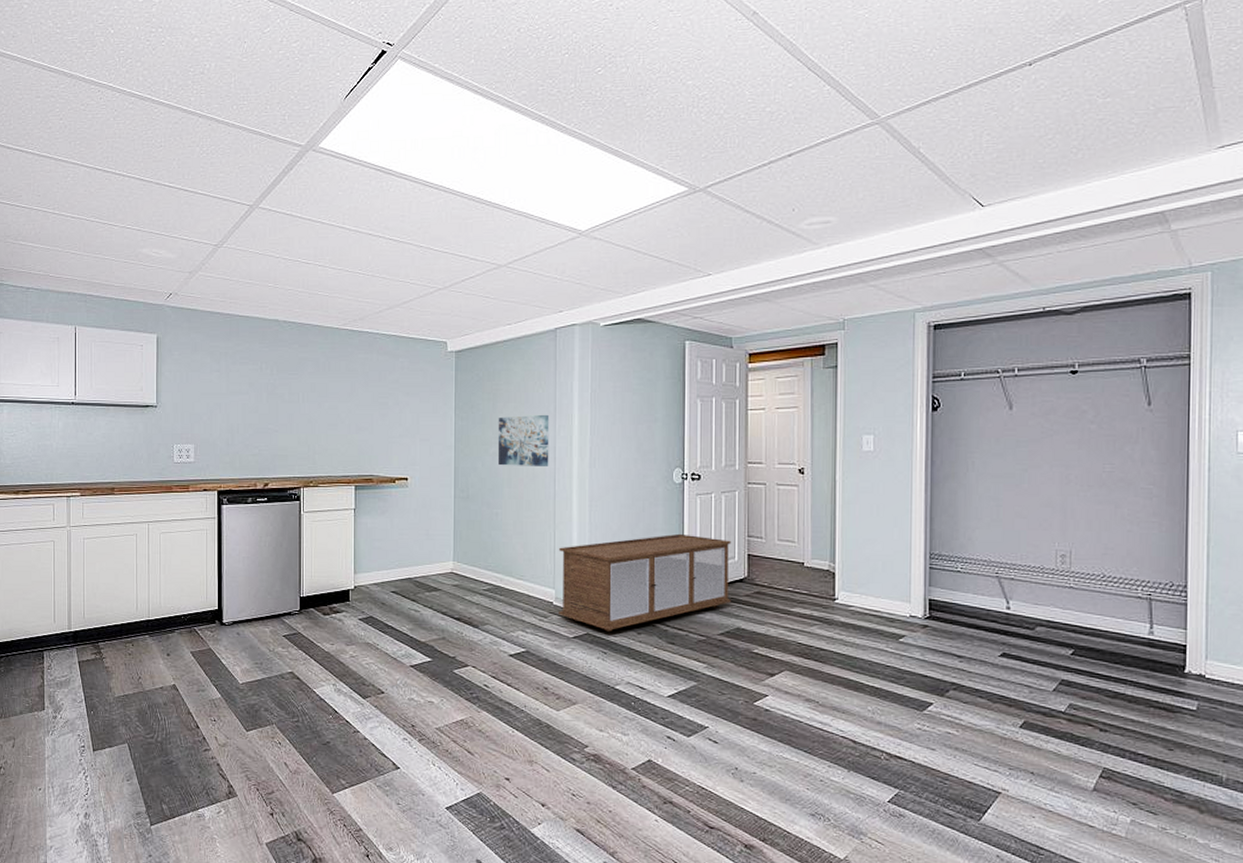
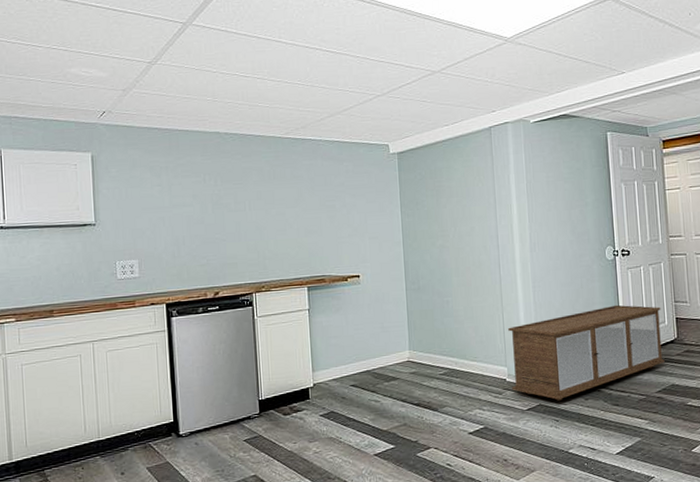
wall art: present [497,415,550,466] -> none [442,207,493,257]

